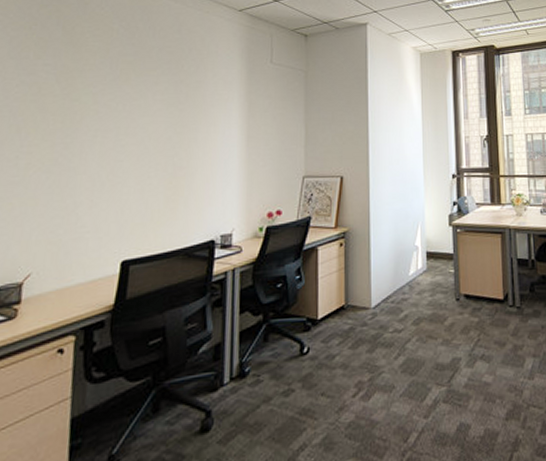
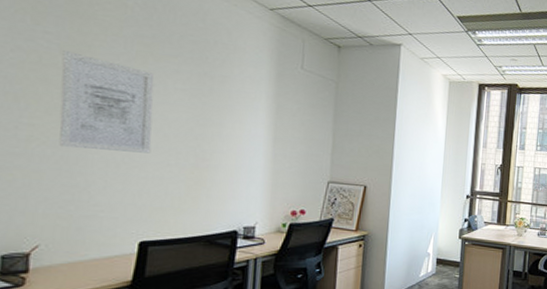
wall art: none [52,79,136,172] -> present [59,50,155,154]

